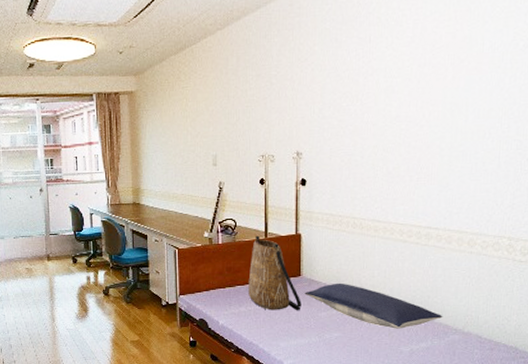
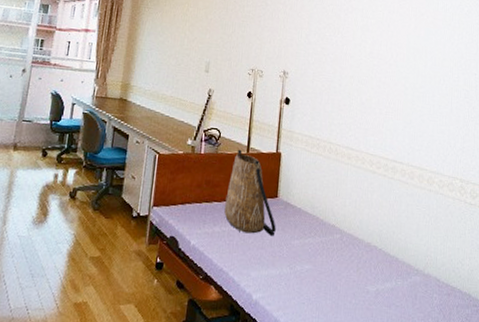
pillow: present [304,282,443,329] -> none [279,209,406,265]

